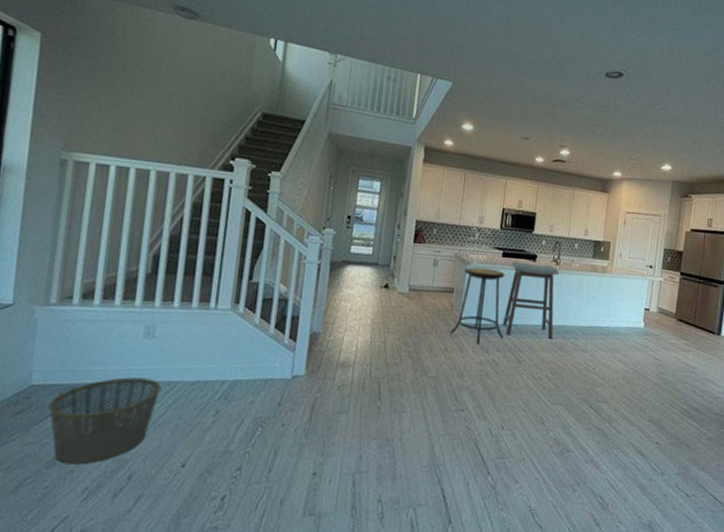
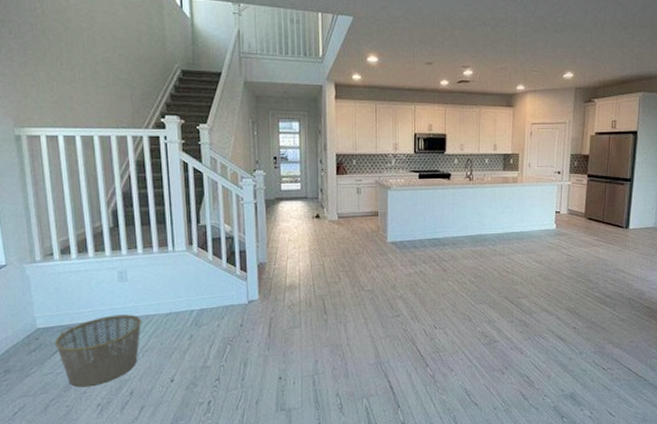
bar stool: present [449,267,506,345] -> none [379,190,428,259]
bar stool: present [502,261,560,339] -> none [425,181,473,249]

